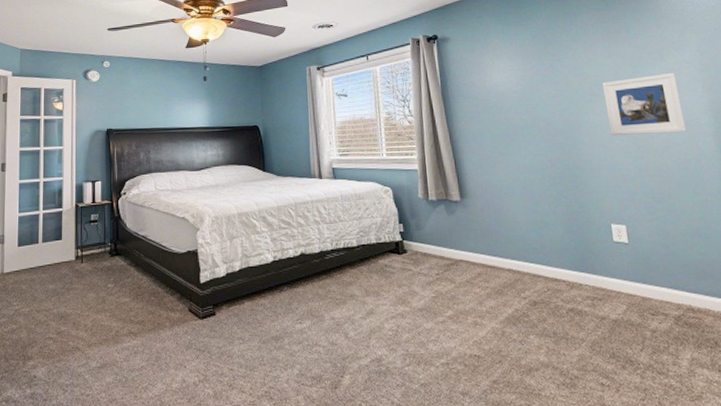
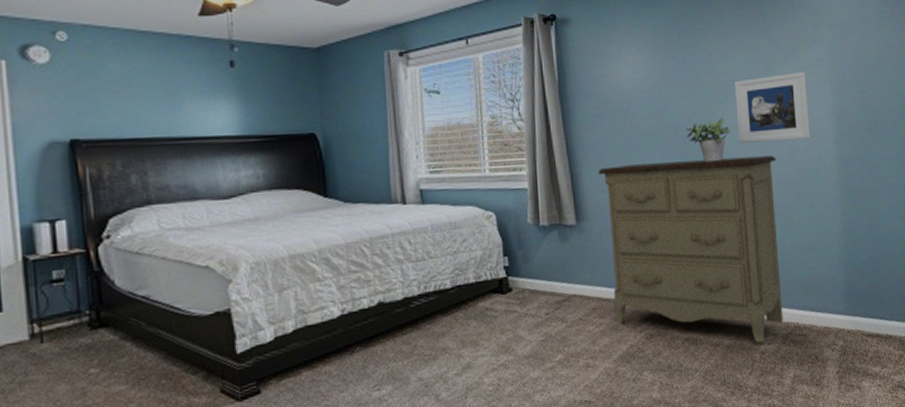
dresser: none [478,146,674,321] -> present [598,155,784,343]
potted plant: none [557,114,602,152] -> present [685,118,731,162]

